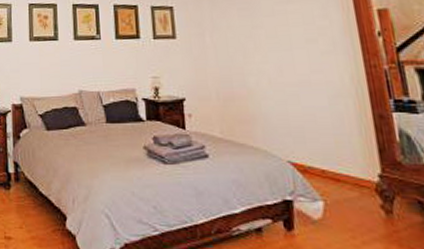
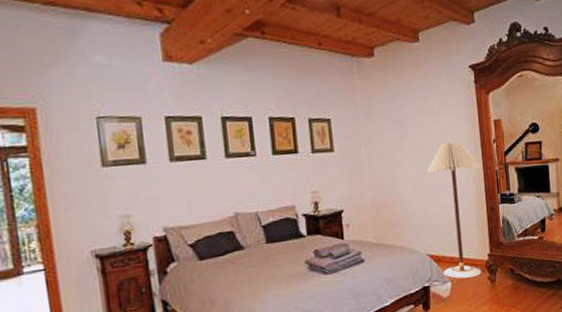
floor lamp: none [285,33,370,201] -> present [427,141,482,279]

